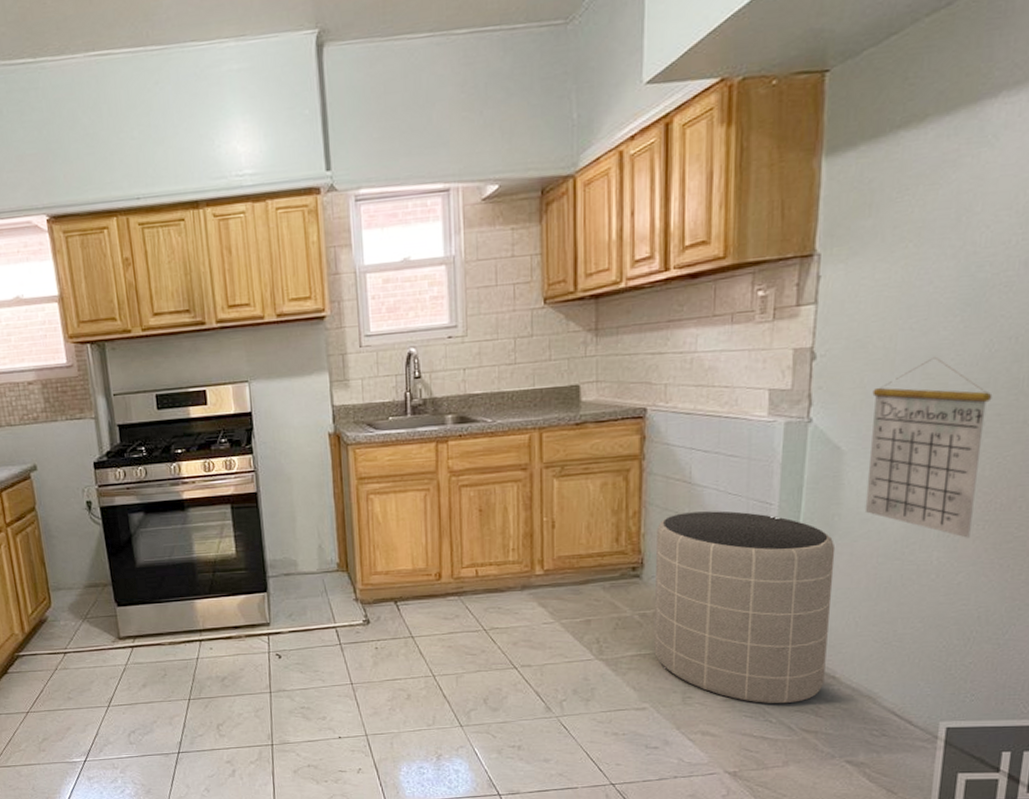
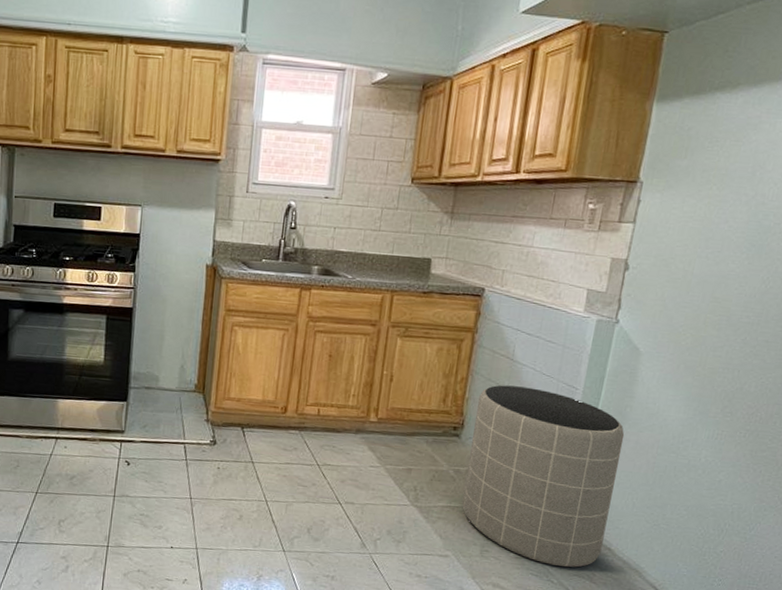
calendar: present [864,356,993,538] -> none [652,284,764,443]

